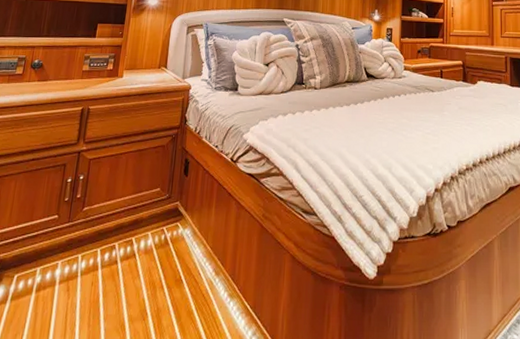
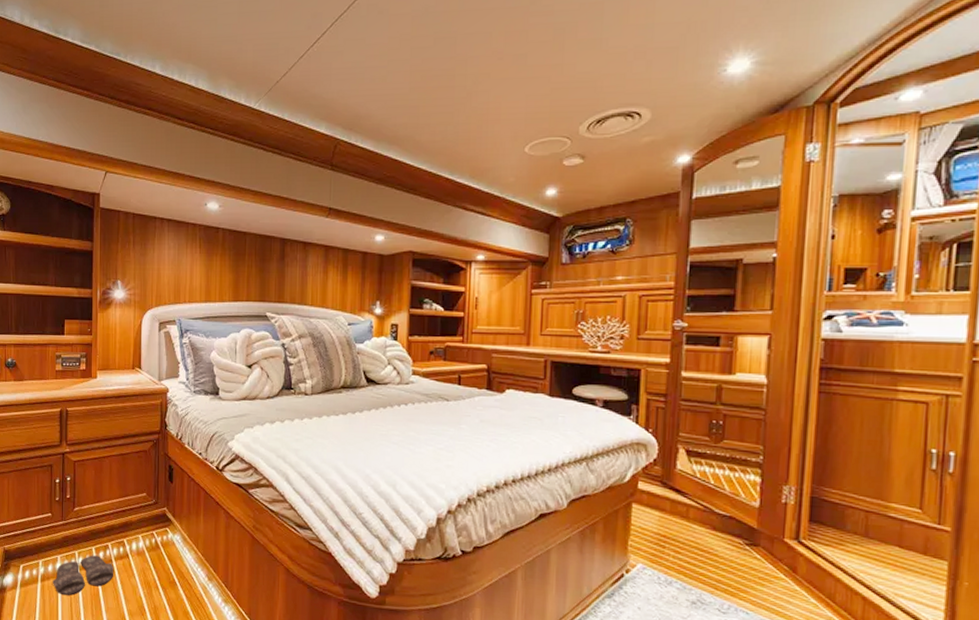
slippers: none [48,257,118,305] -> present [53,555,113,595]

